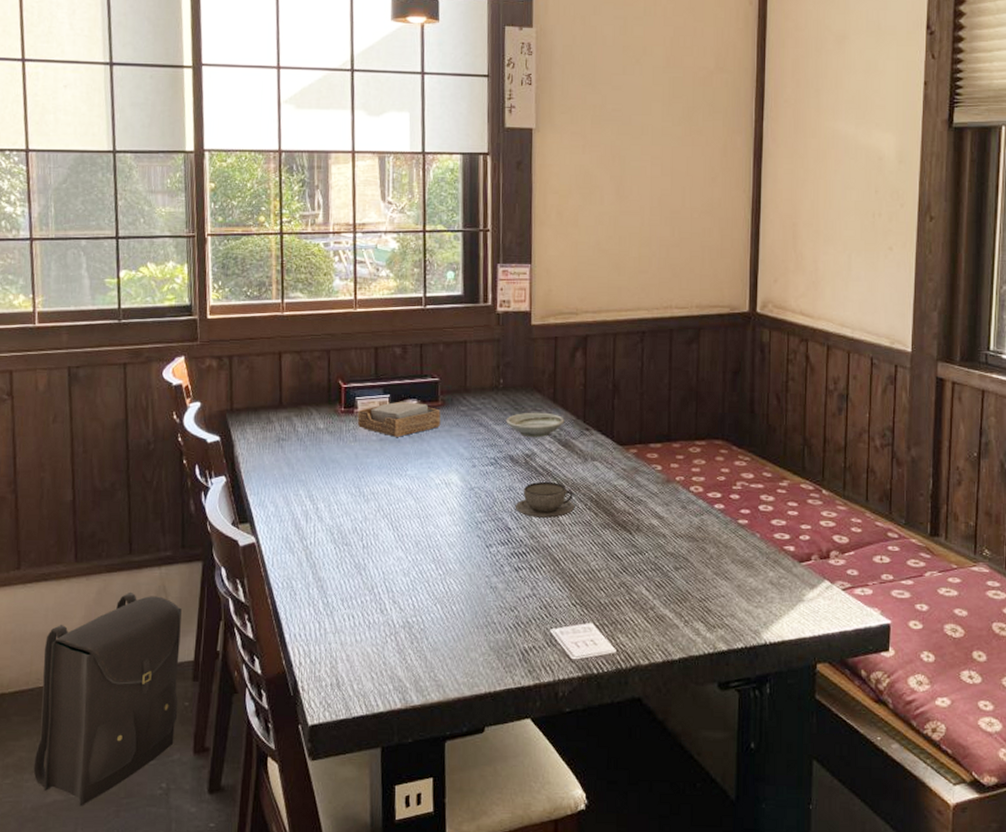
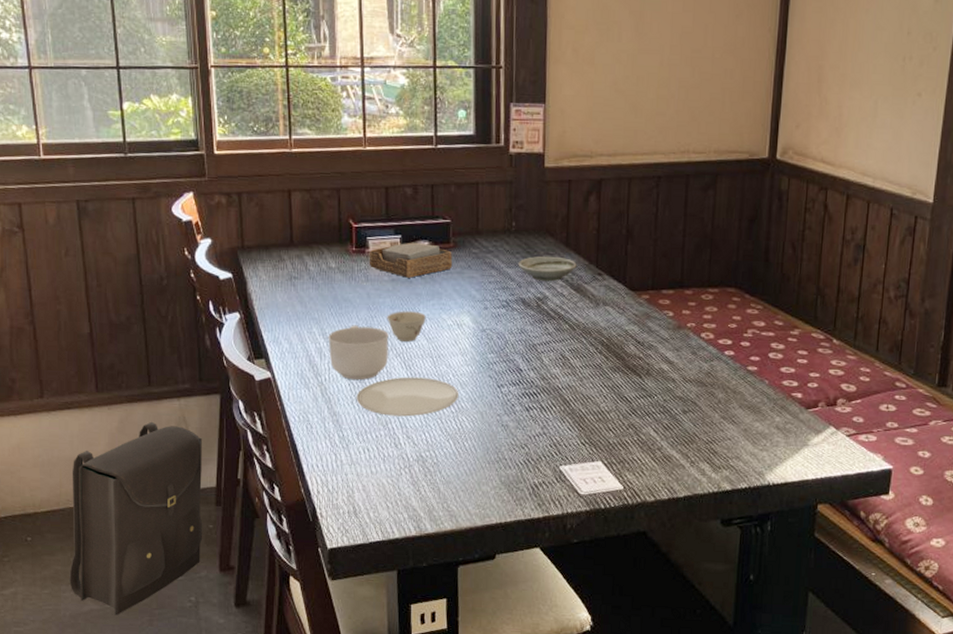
teacup: none [314,486,376,544] -> present [328,325,389,381]
plate: none [341,538,447,581] -> present [356,377,460,417]
teacup: none [374,470,414,502] -> present [386,311,426,342]
teacup: present [514,481,575,518] -> none [526,324,586,361]

